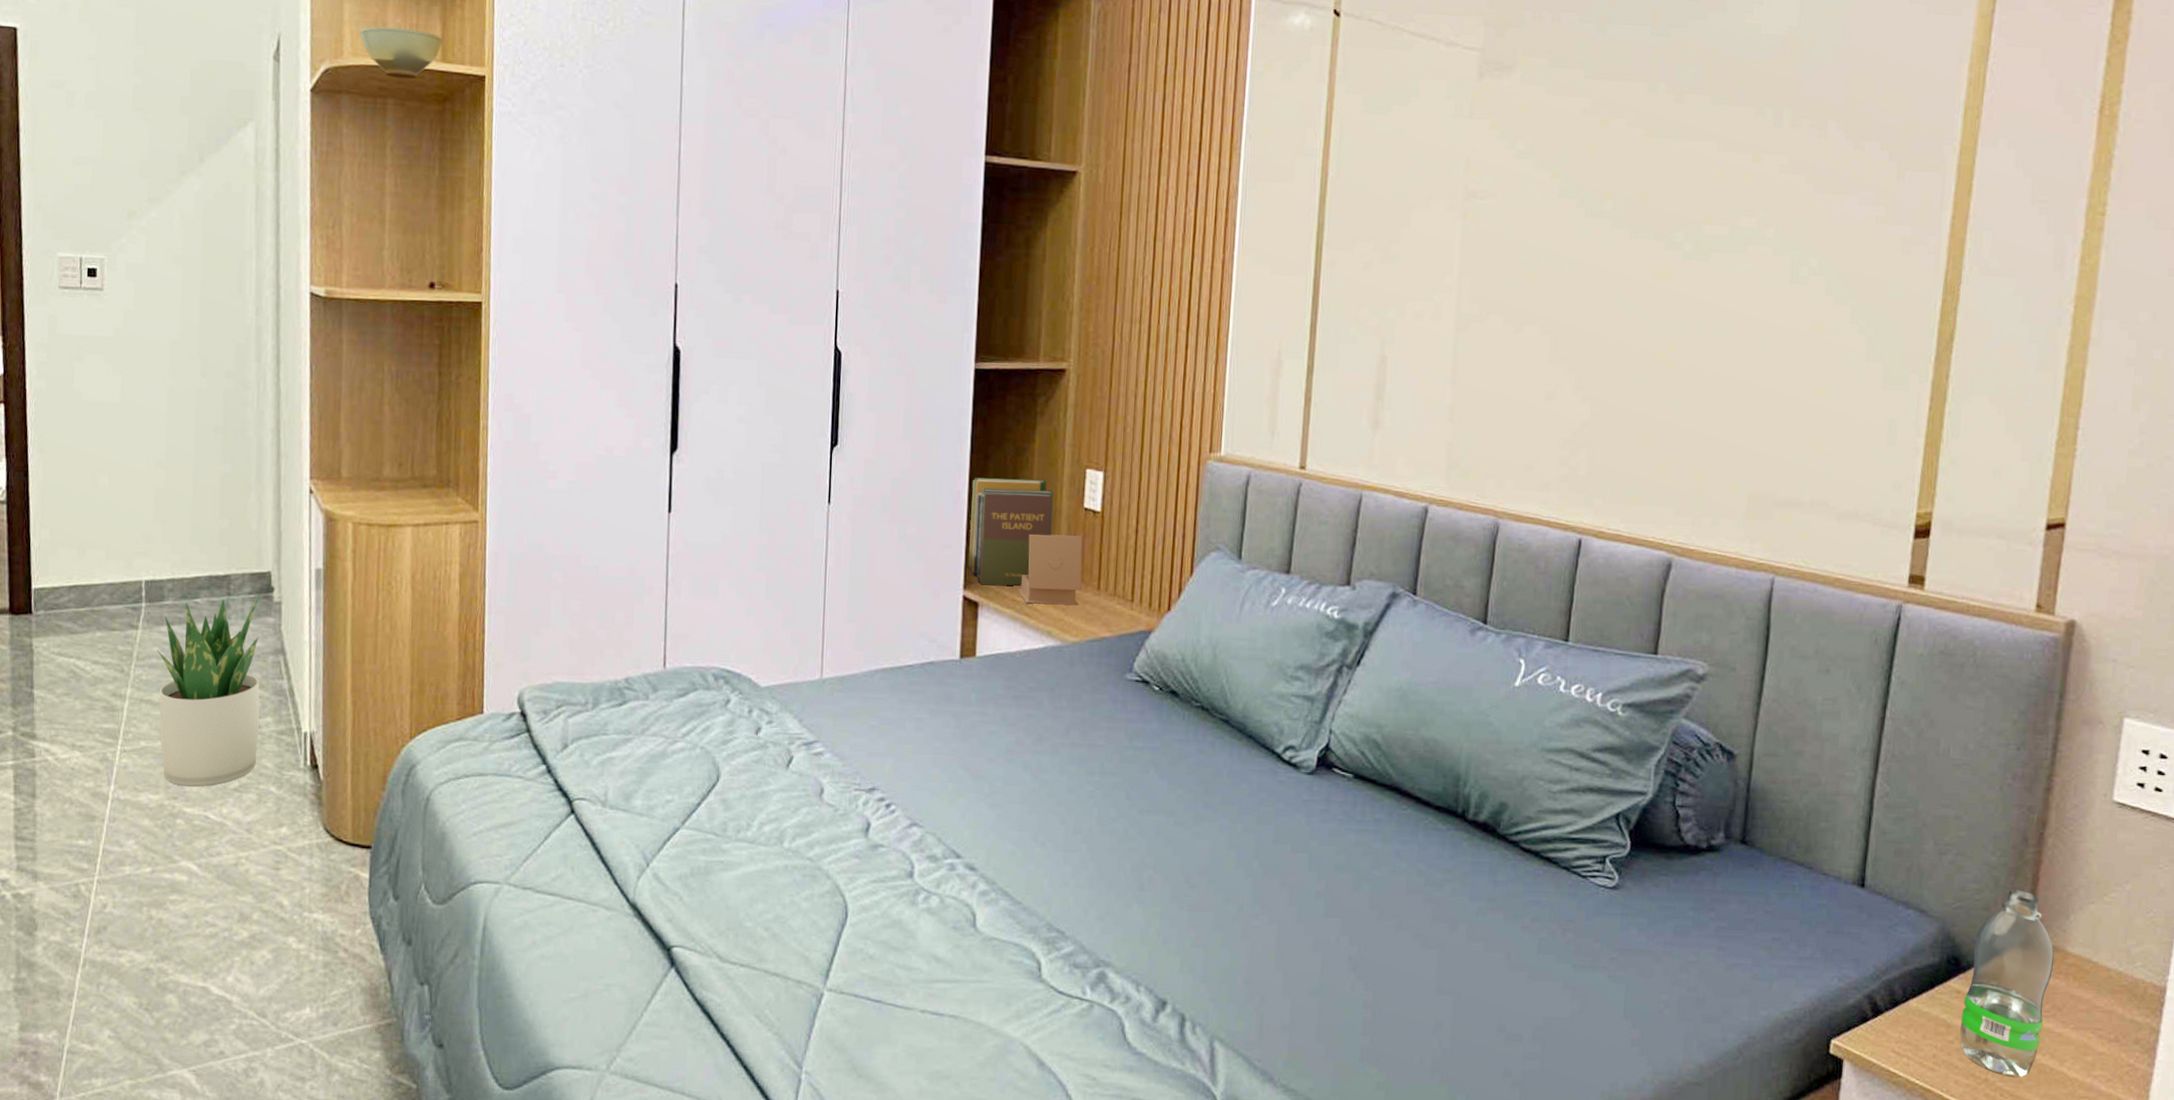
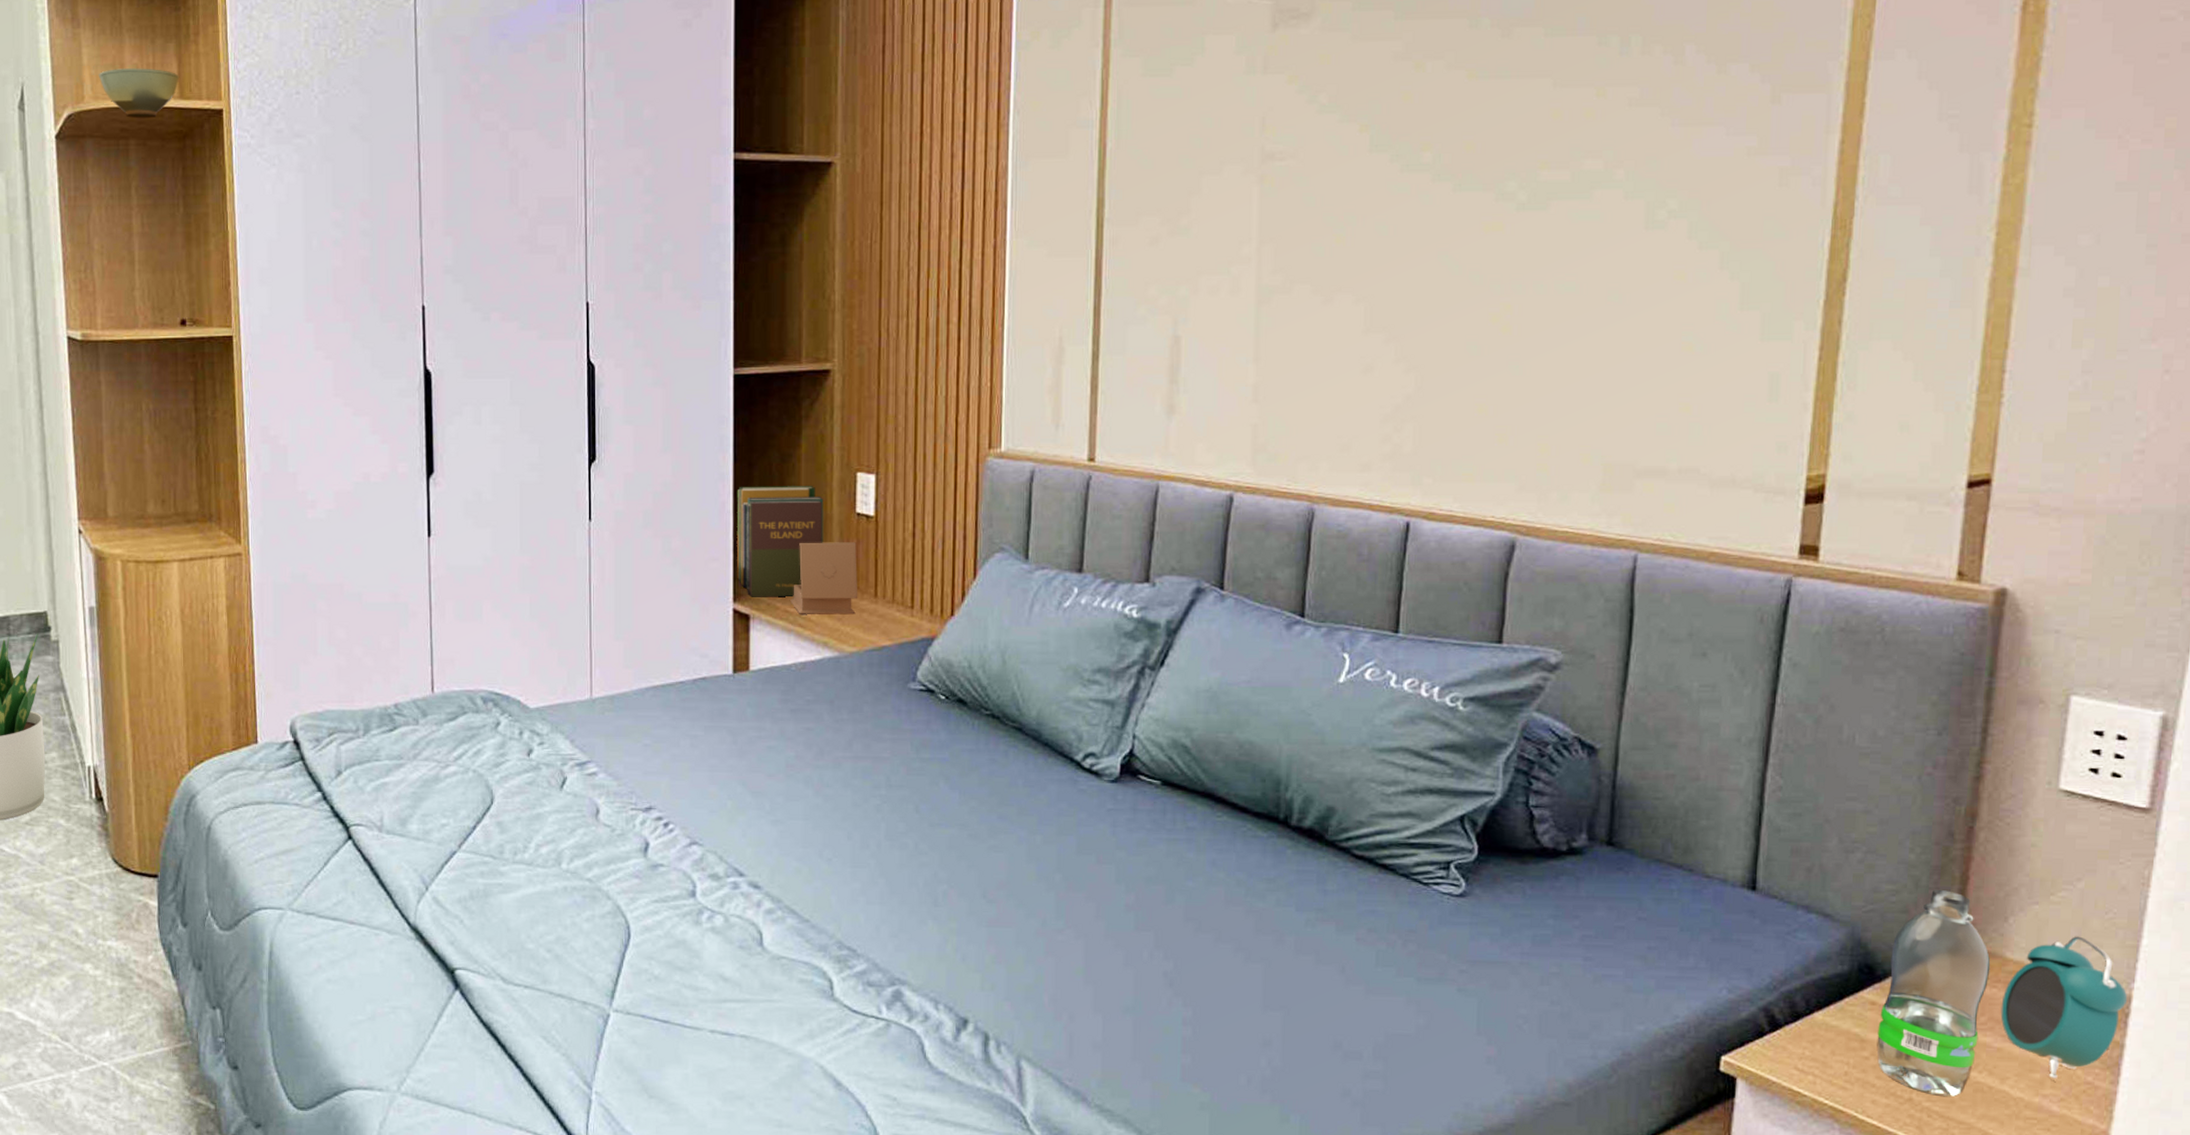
alarm clock: none [2061,933,2163,1063] -> present [2000,936,2128,1080]

